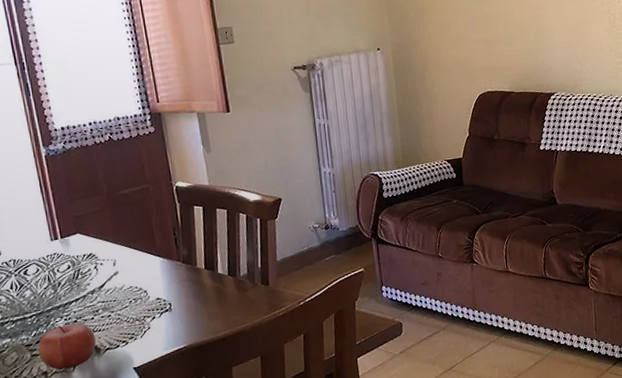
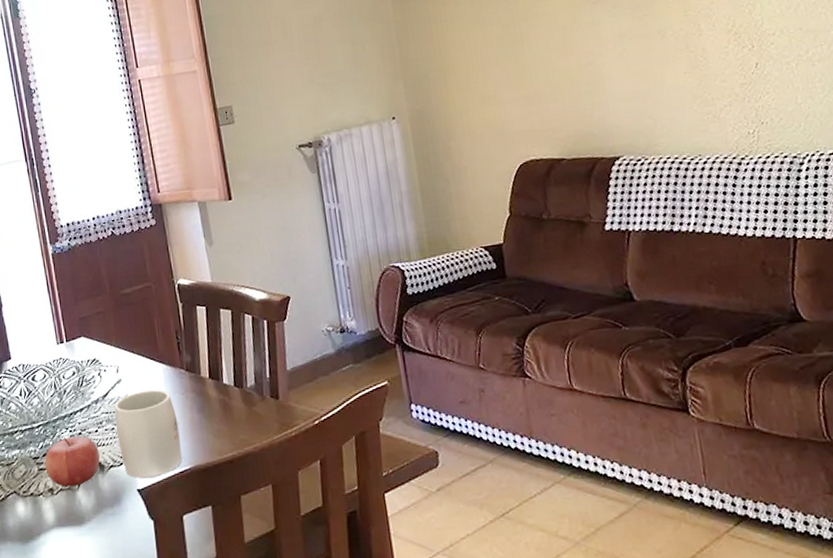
mug: none [111,280,178,358] -> present [114,389,182,478]

